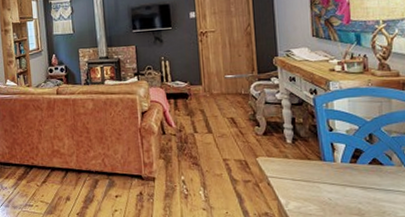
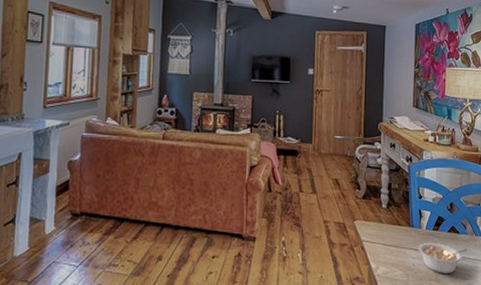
legume: none [333,175,396,207] -> present [418,242,468,273]

